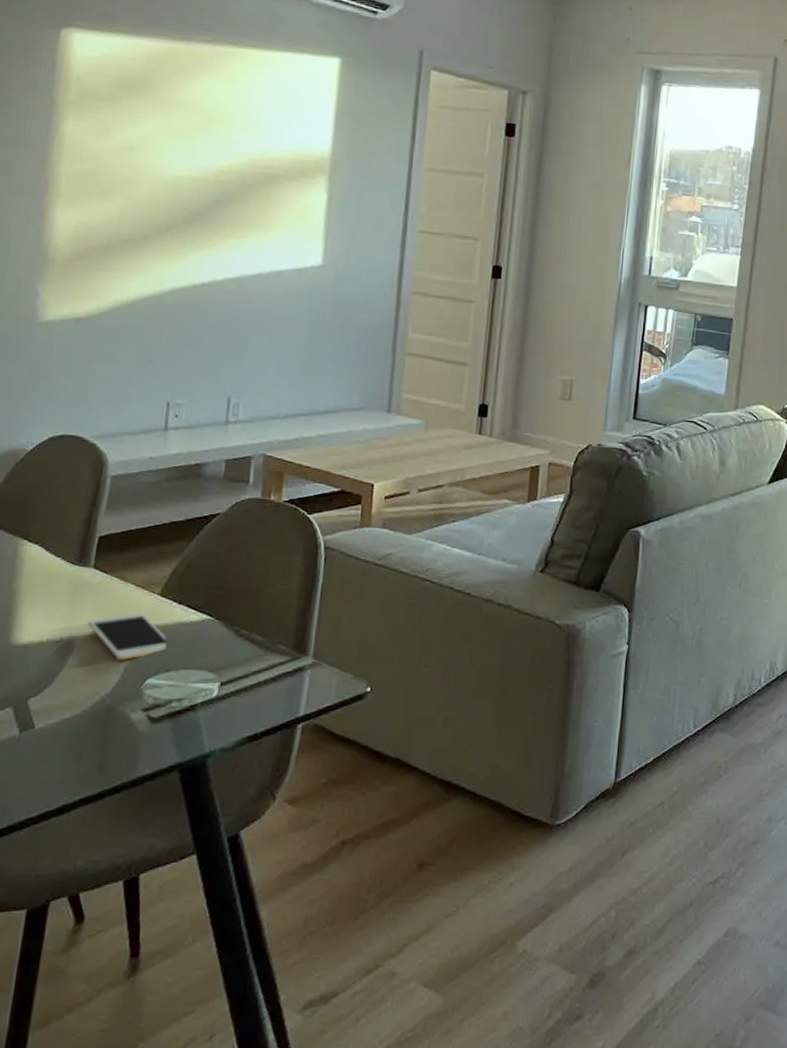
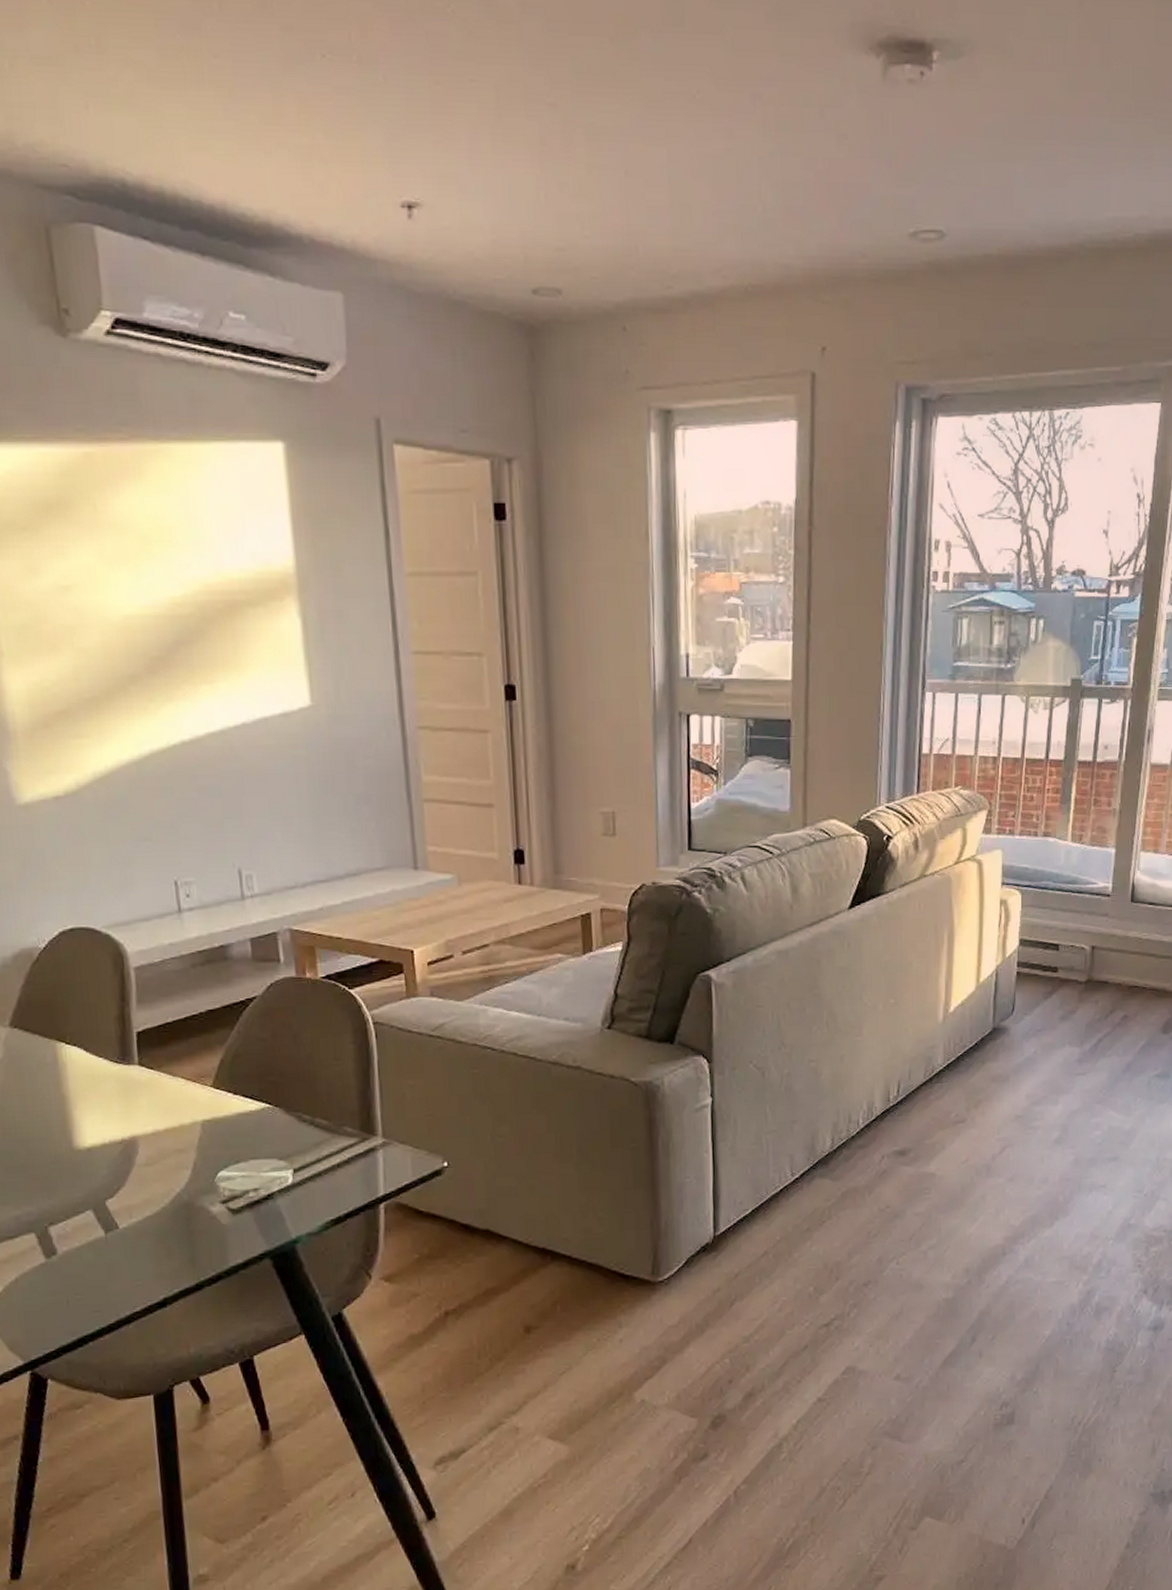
cell phone: present [87,612,167,660] -> none [145,1107,231,1155]

